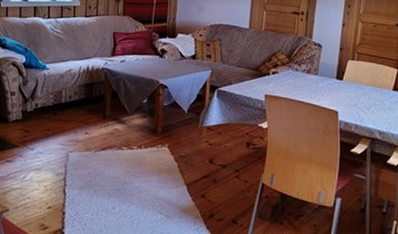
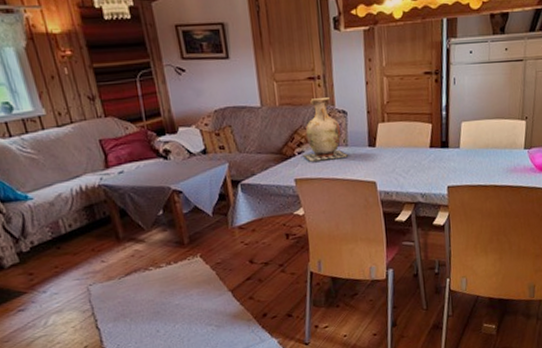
vase: none [276,29,317,84] -> present [302,97,349,162]

